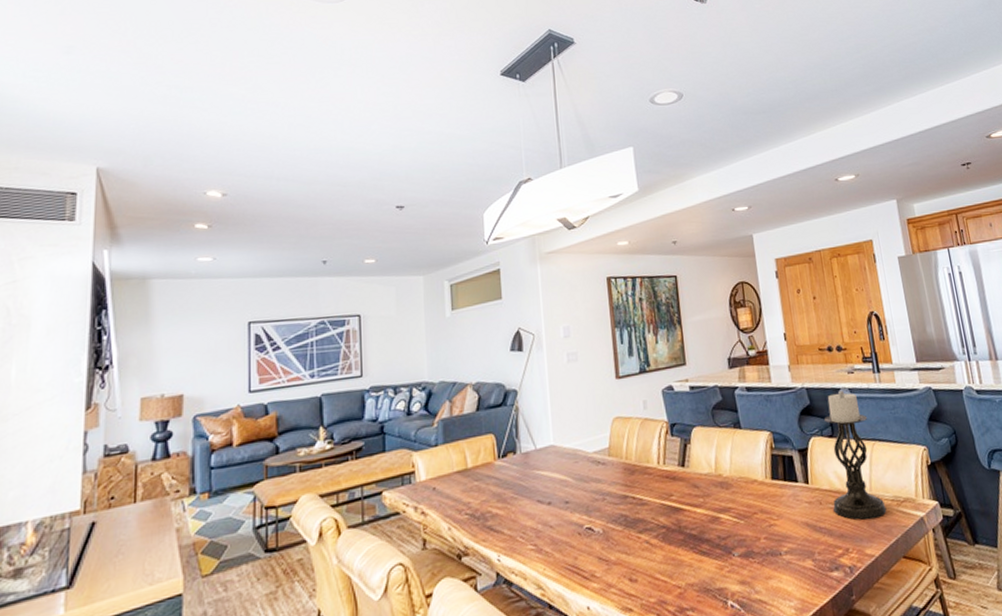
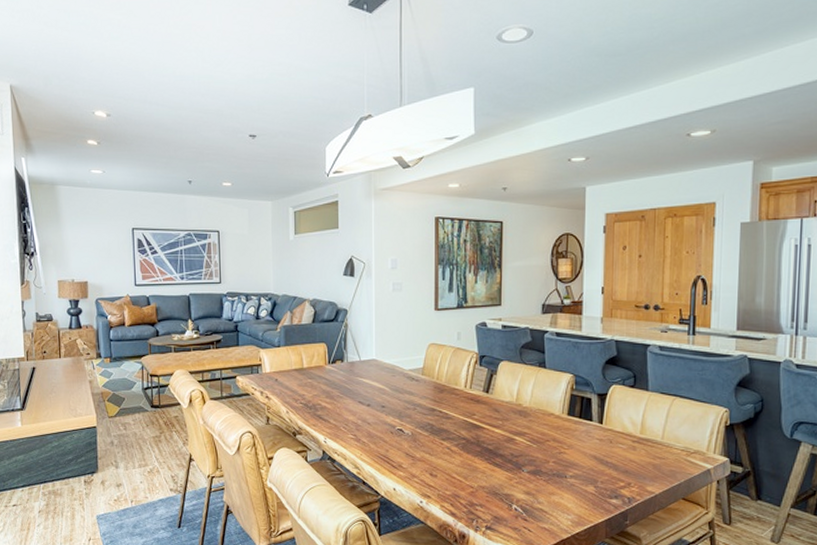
candle holder: present [823,391,887,521] -> none [623,347,675,463]

